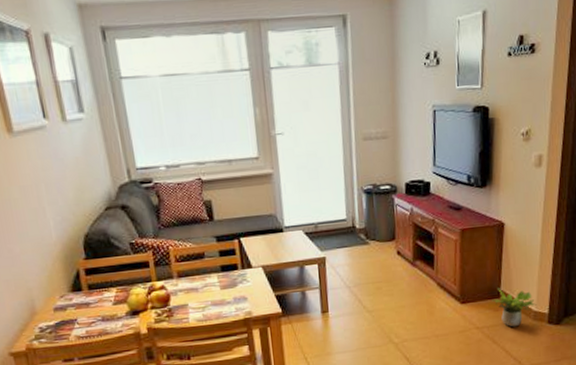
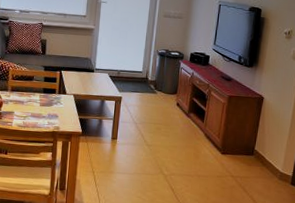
potted plant: present [492,288,538,327] -> none [247,147,284,182]

